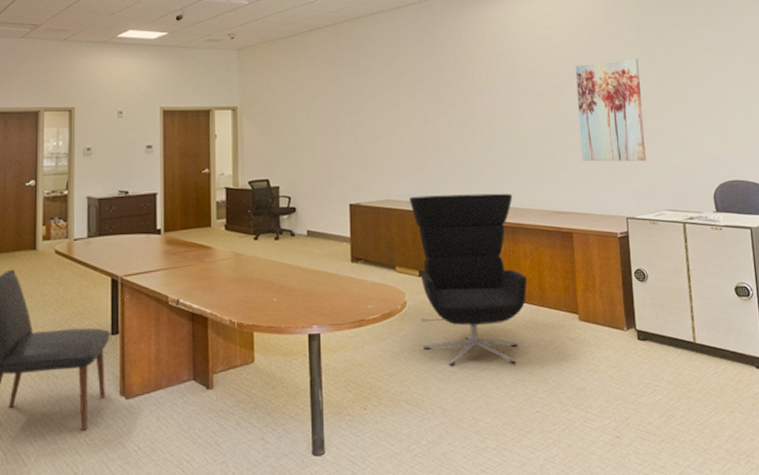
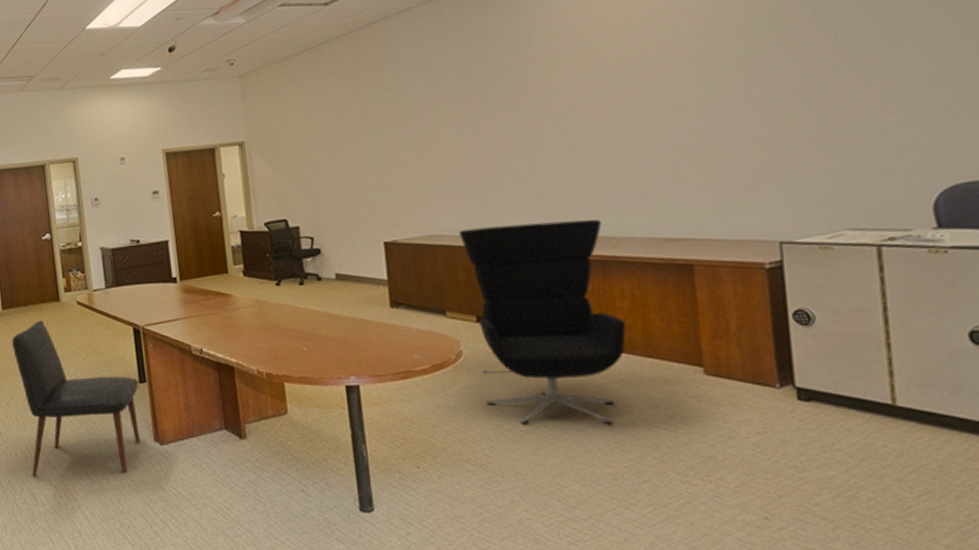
wall art: present [575,59,646,162] -> none [694,21,813,171]

